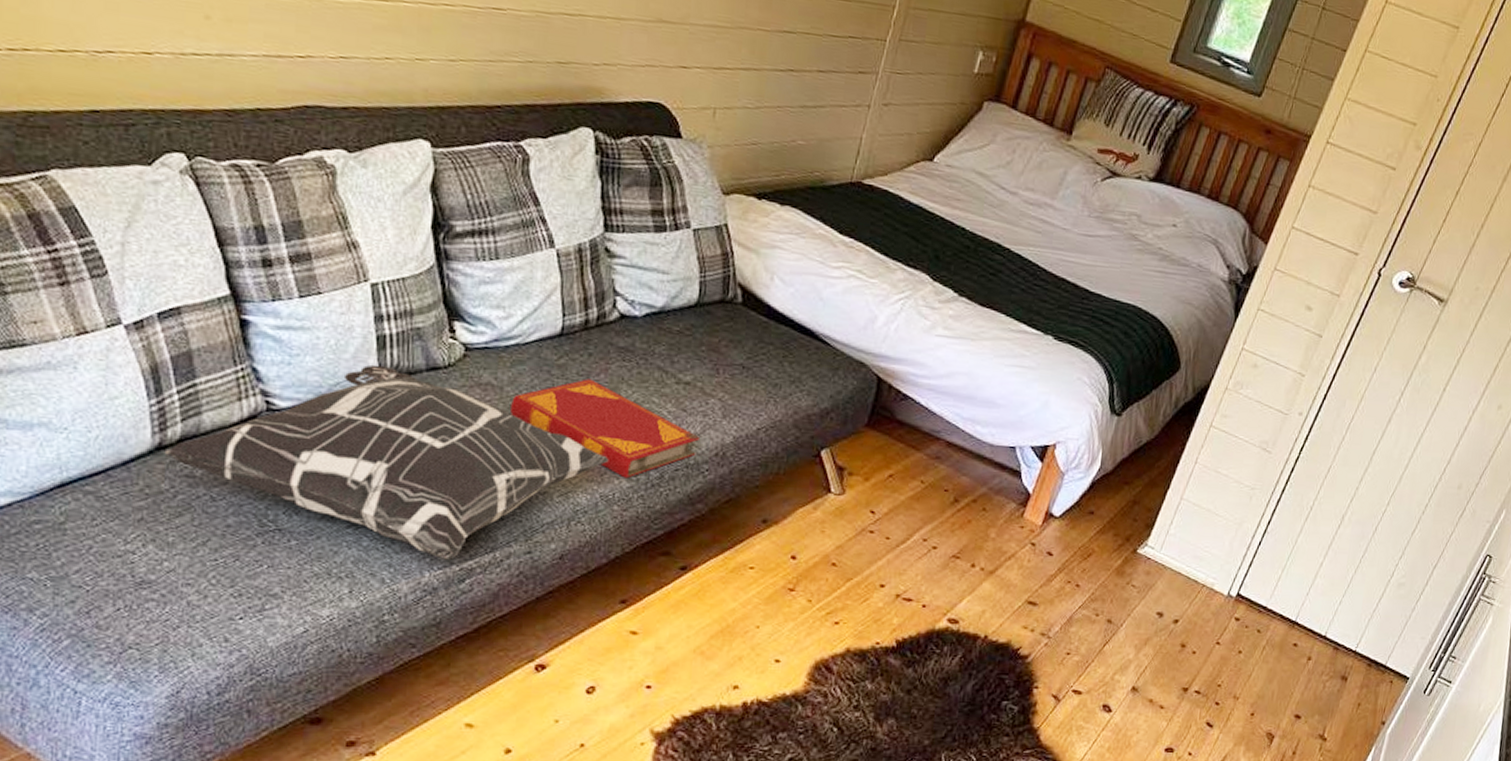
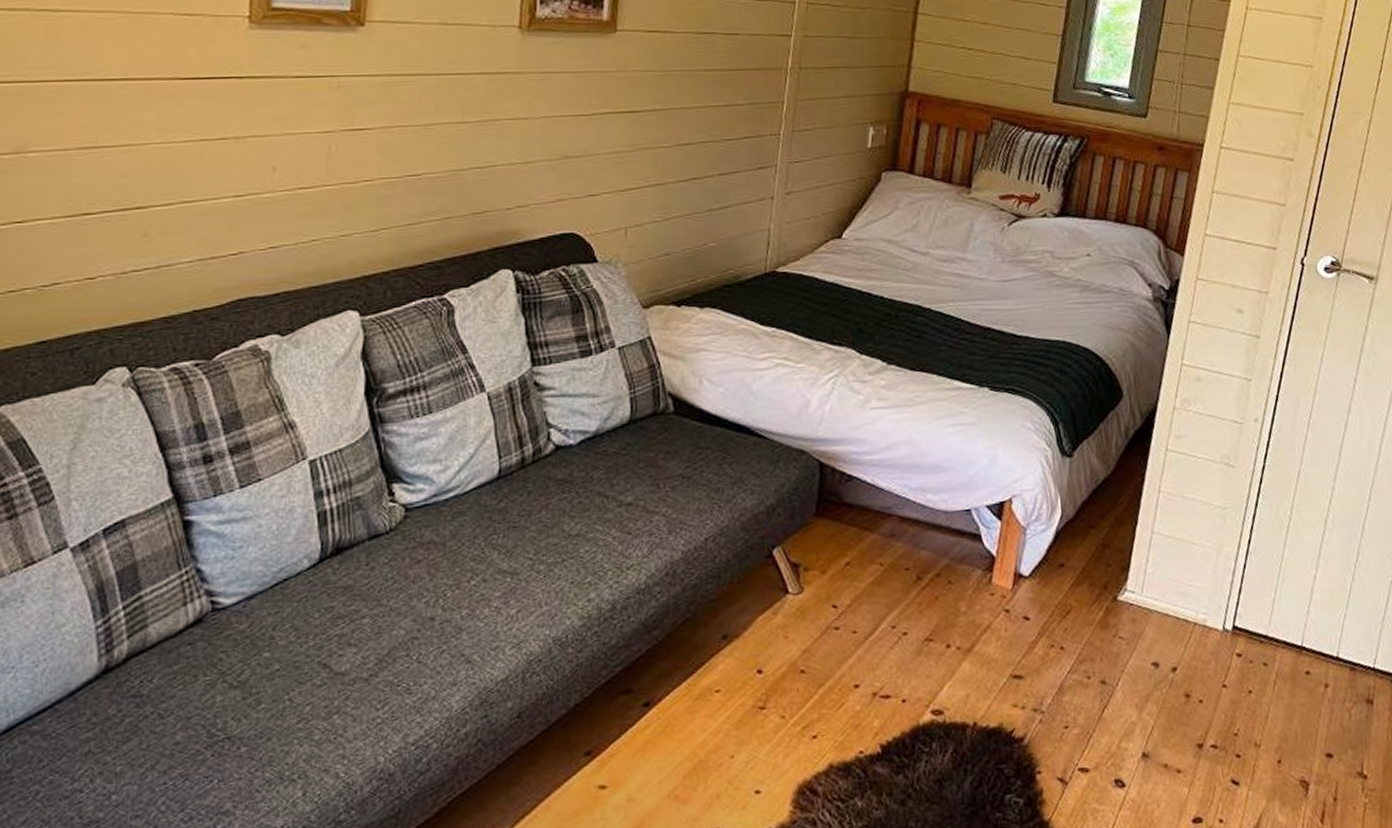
decorative pillow: present [164,364,609,560] -> none [110,542,559,740]
hardback book: present [510,379,699,479] -> none [455,518,647,617]

